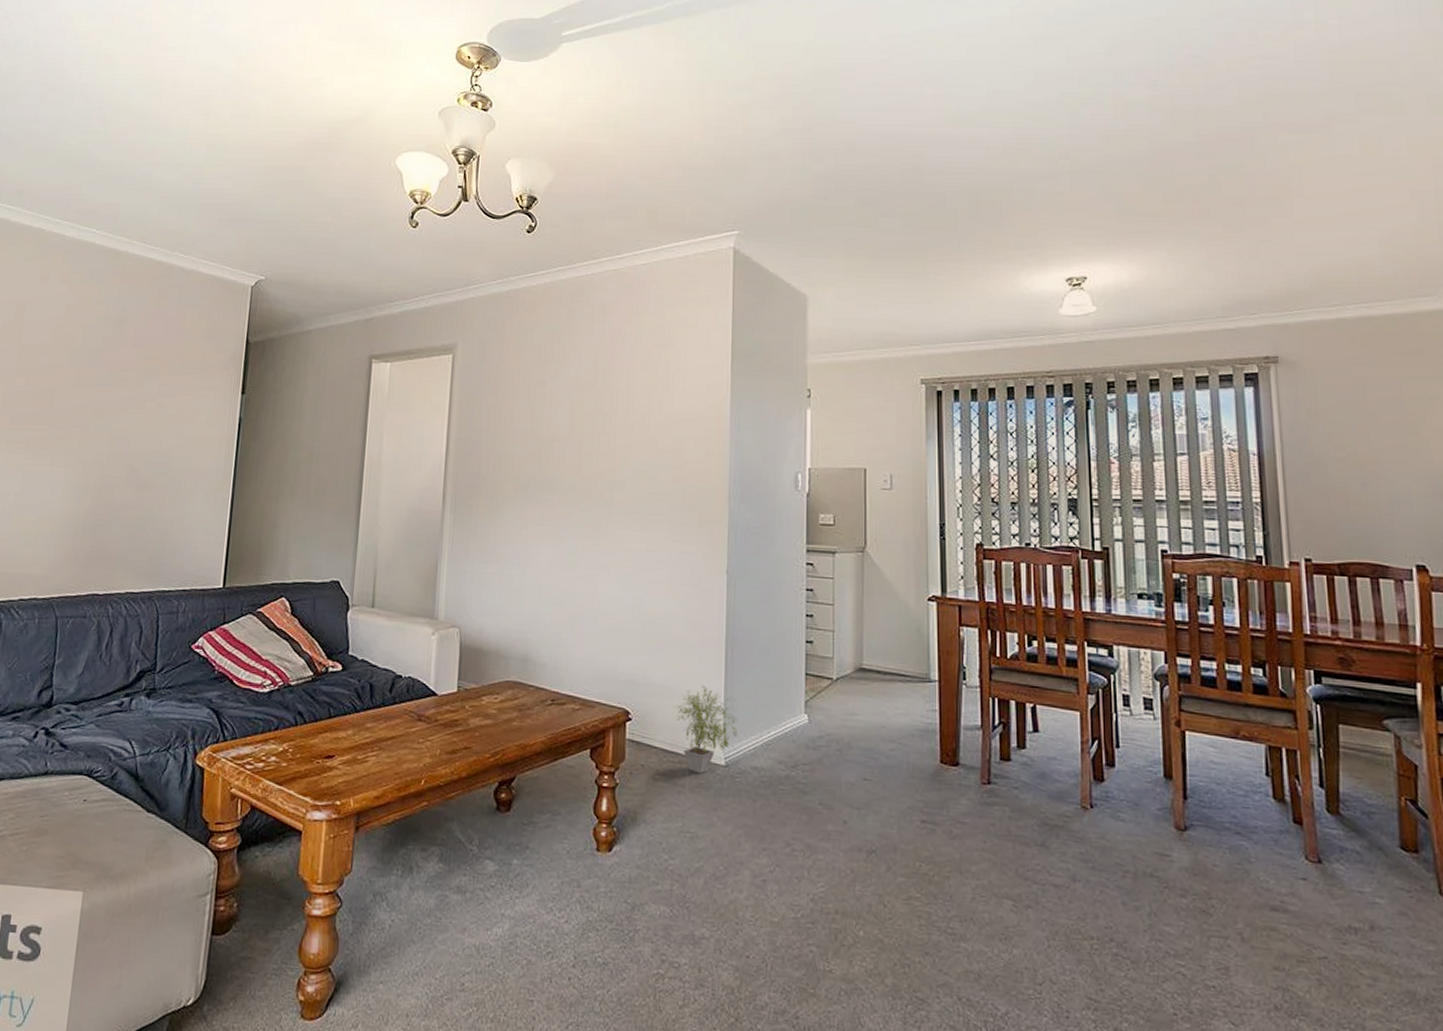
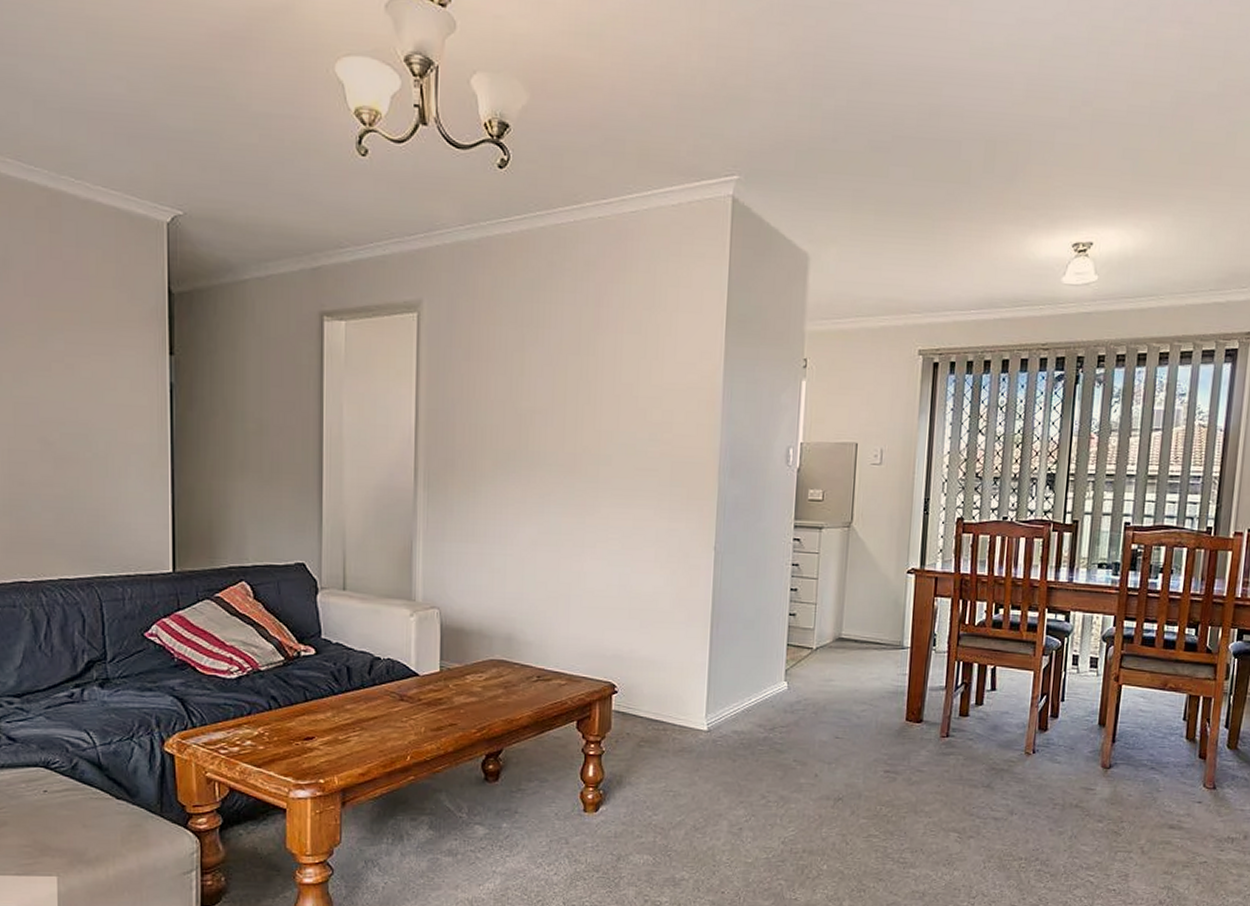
potted plant: present [676,686,738,773] -> none [661,659,720,739]

